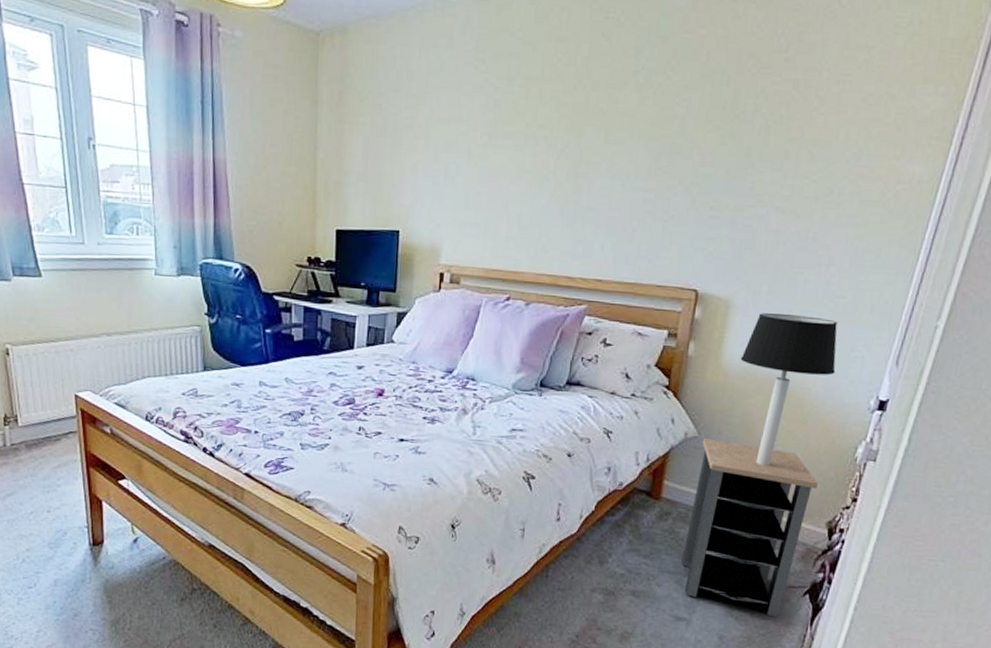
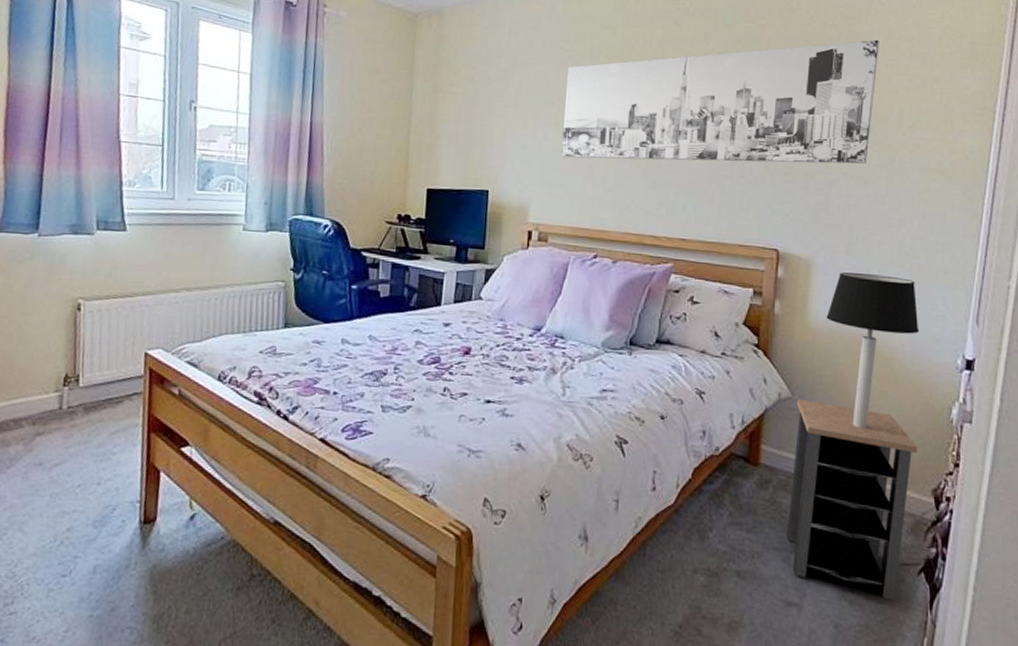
wall art: none [475,50,834,197] -> present [561,39,879,164]

